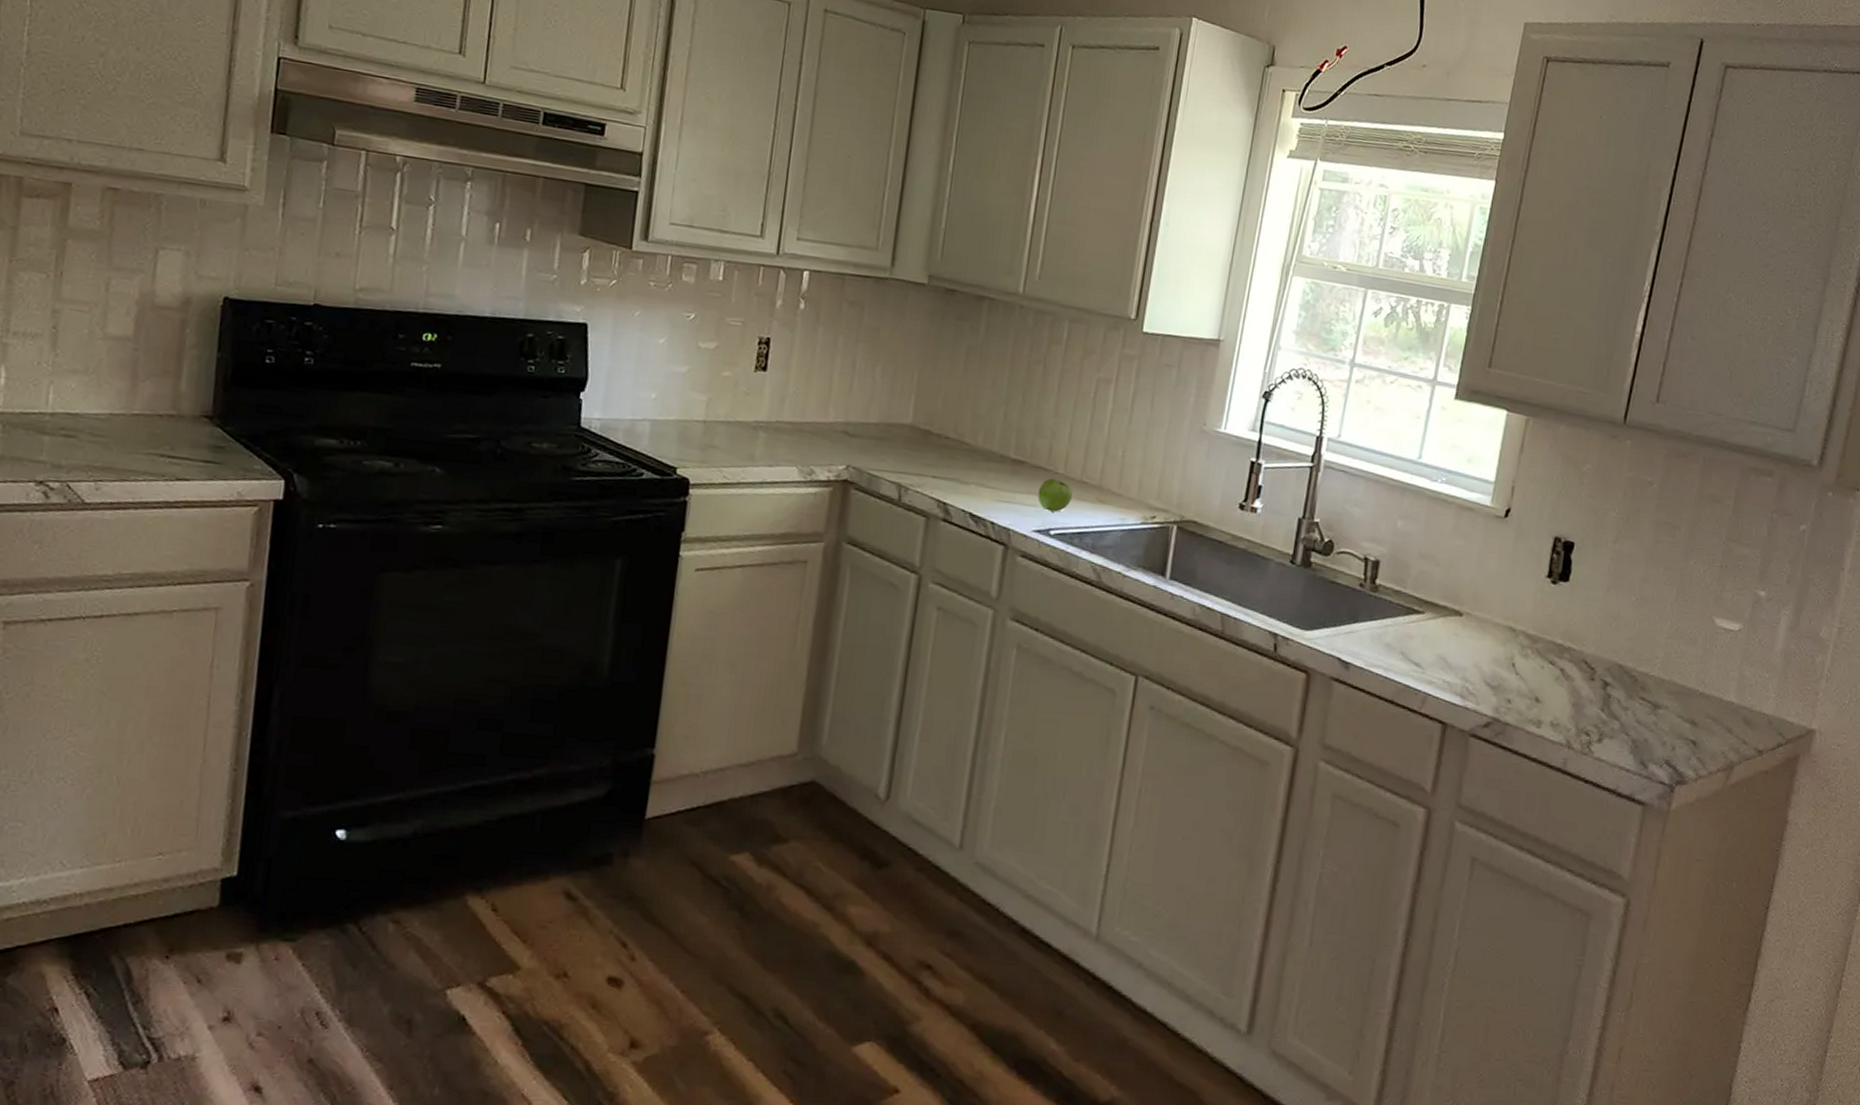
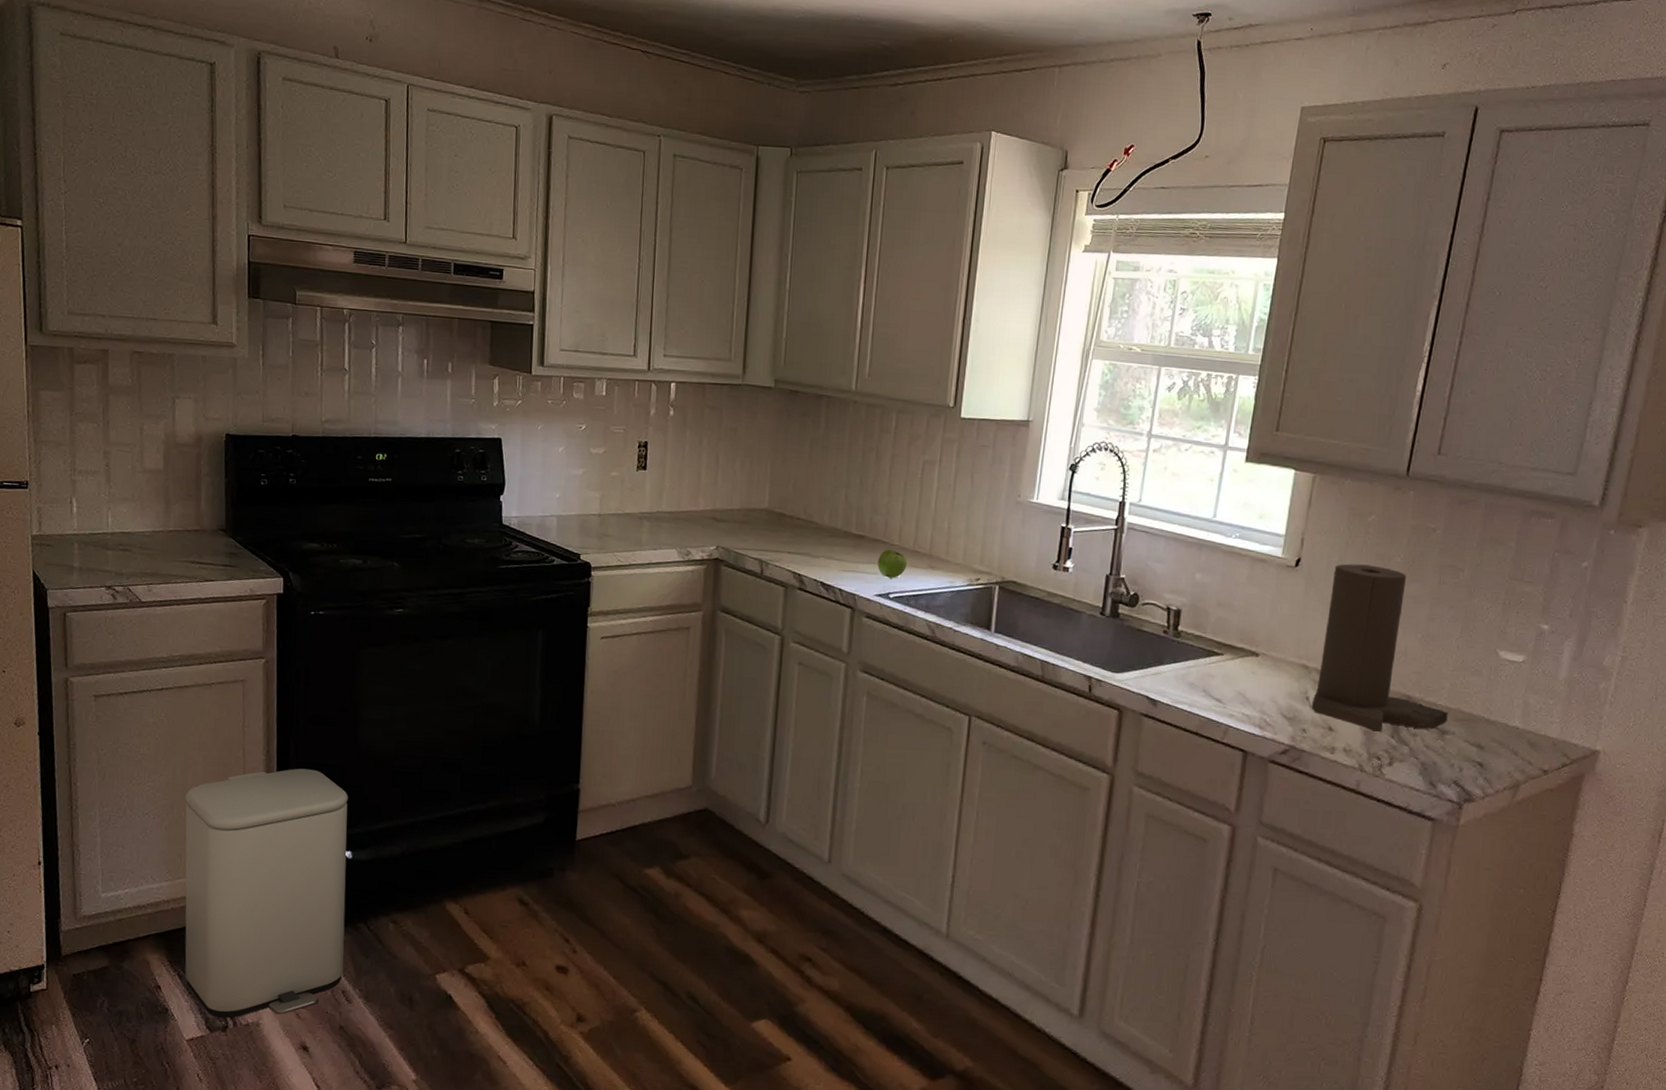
pedal bin: none [95,722,348,1050] -> present [184,768,348,1018]
paper towel: none [1517,516,1661,704] -> present [1311,563,1448,732]

